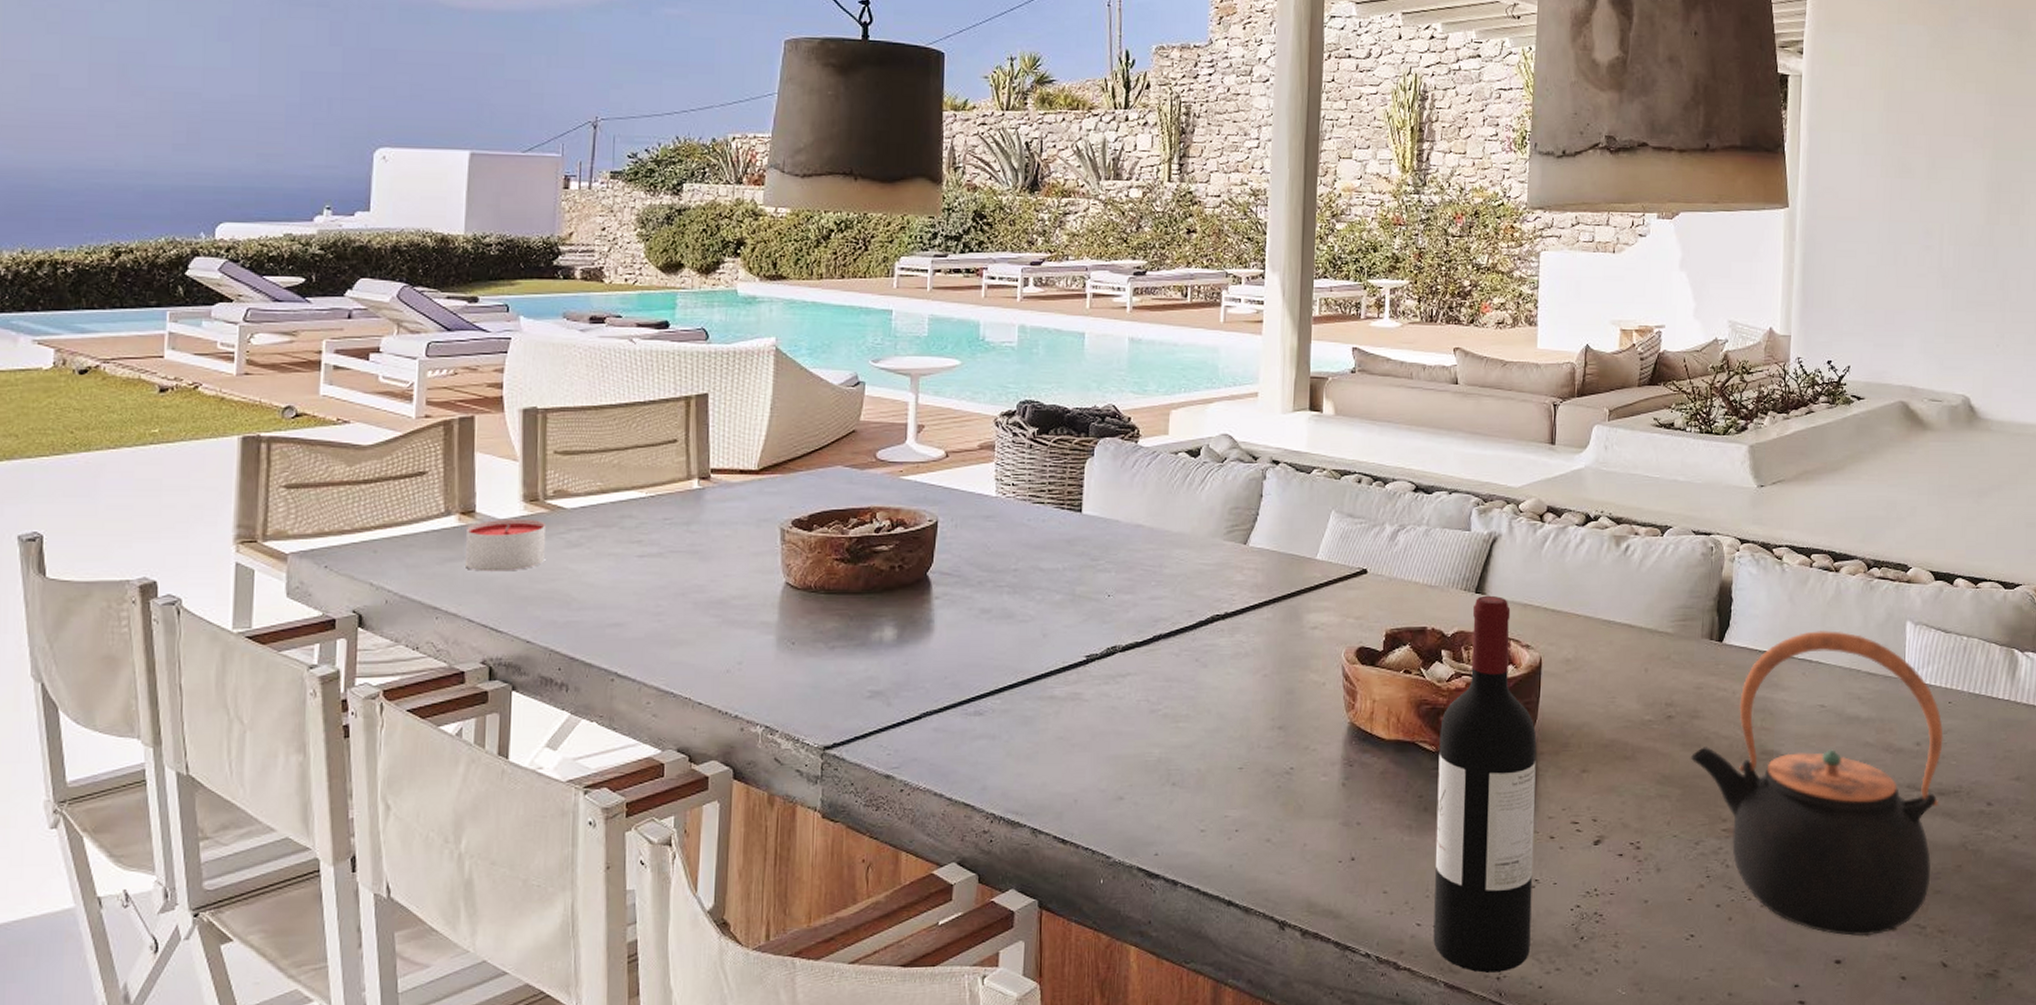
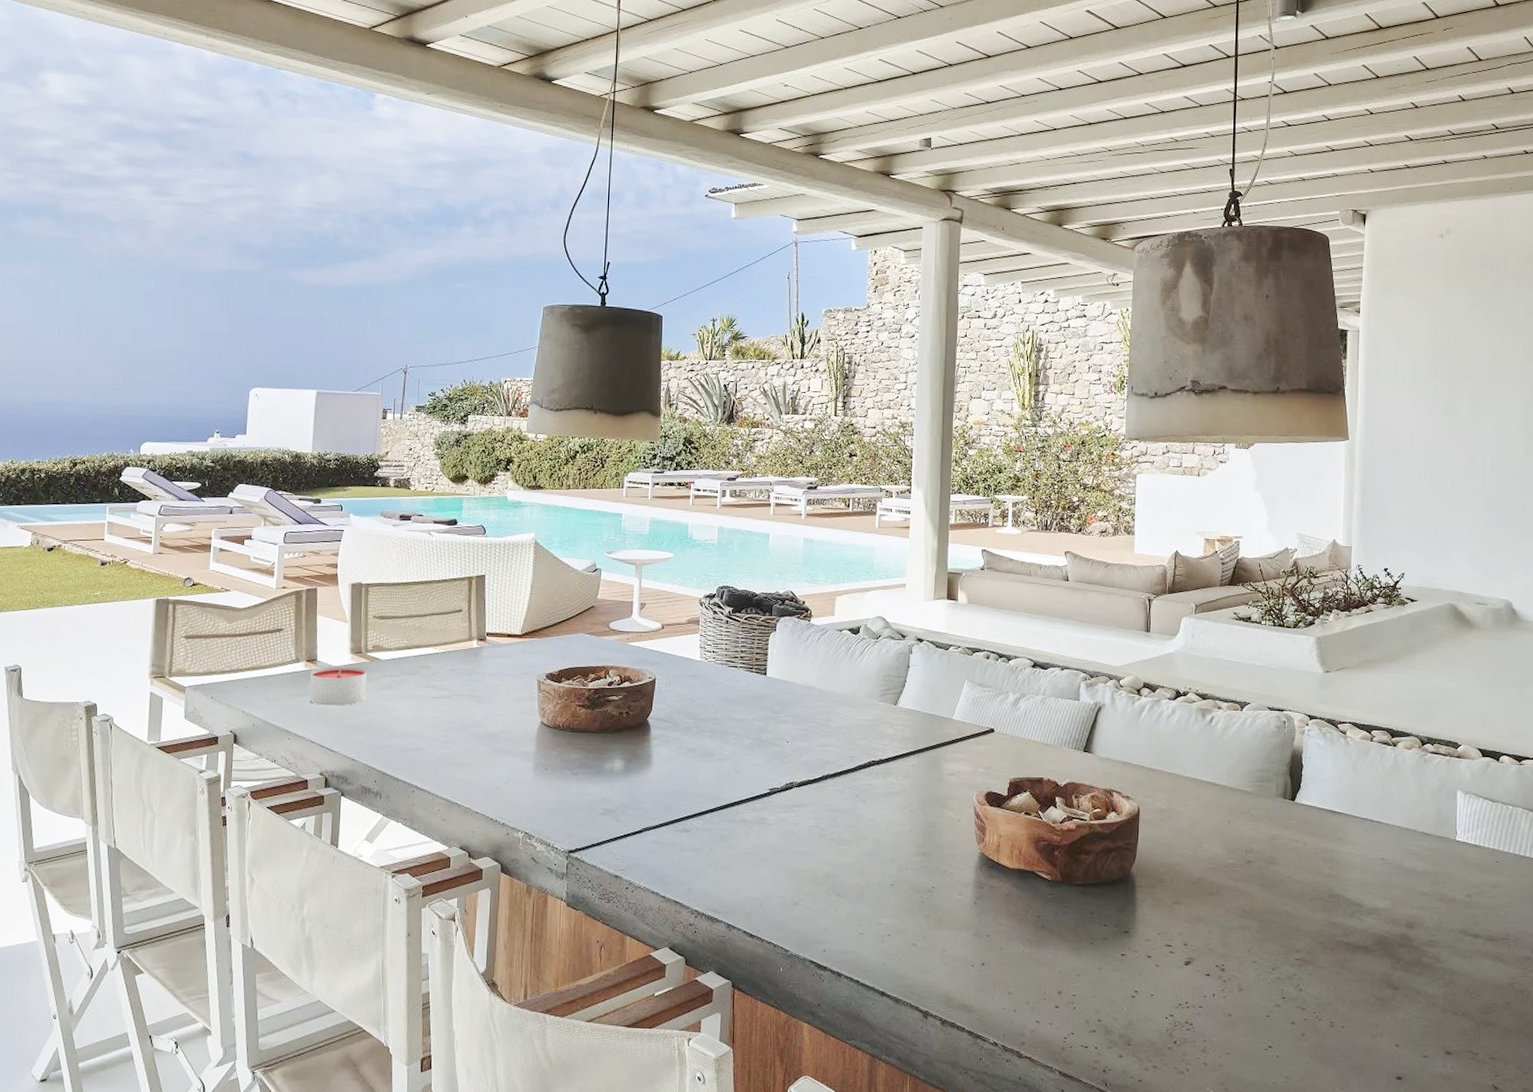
wine bottle: present [1433,595,1537,973] -> none [1049,754,1136,1066]
teapot: present [1690,629,1944,937] -> none [1267,794,1492,1058]

